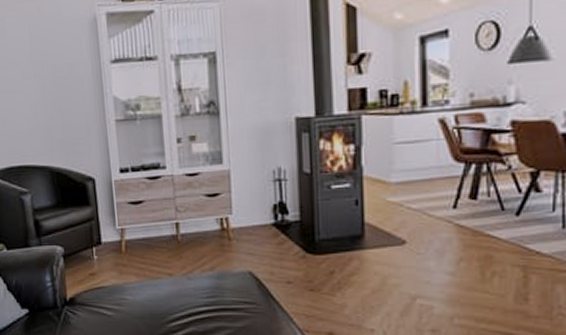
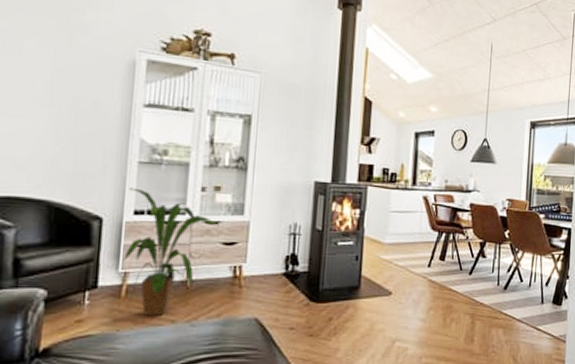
house plant: none [112,146,200,269] -> present [122,187,219,315]

